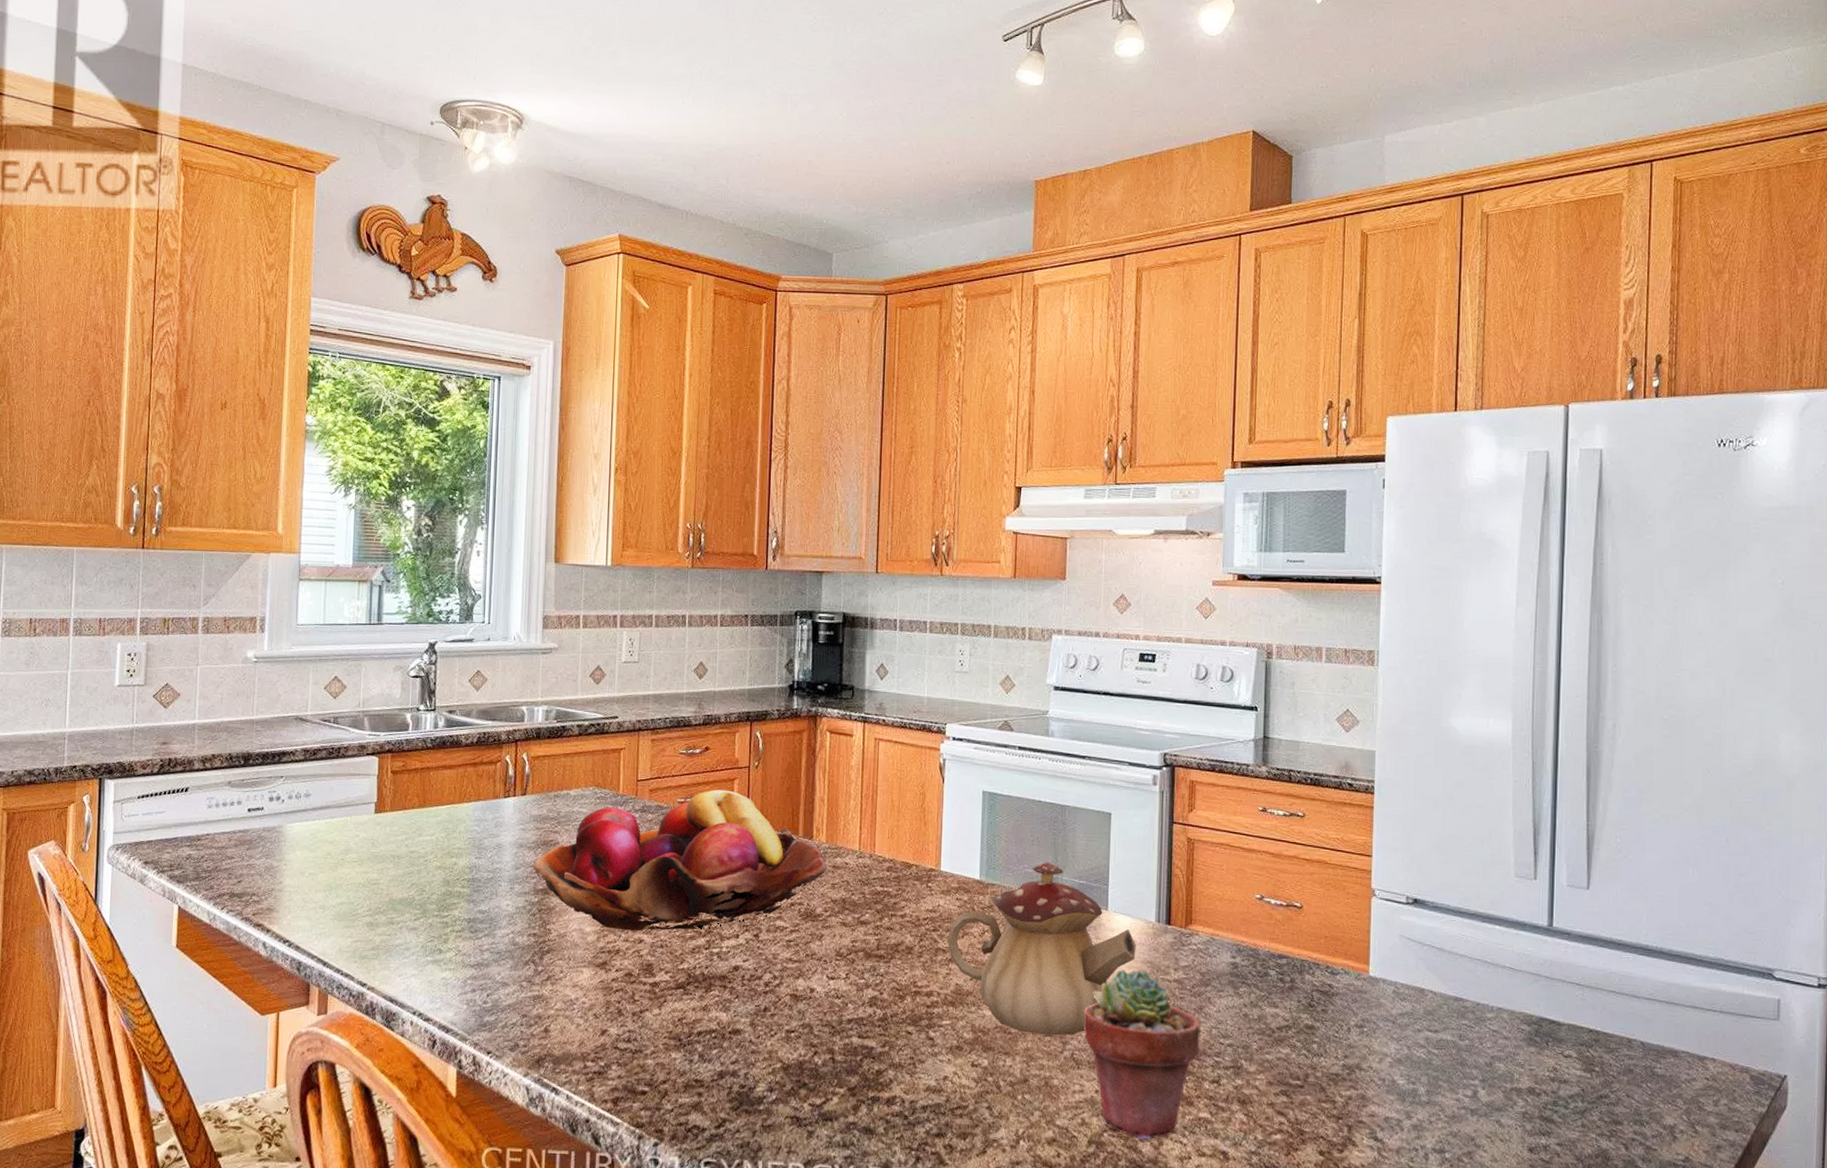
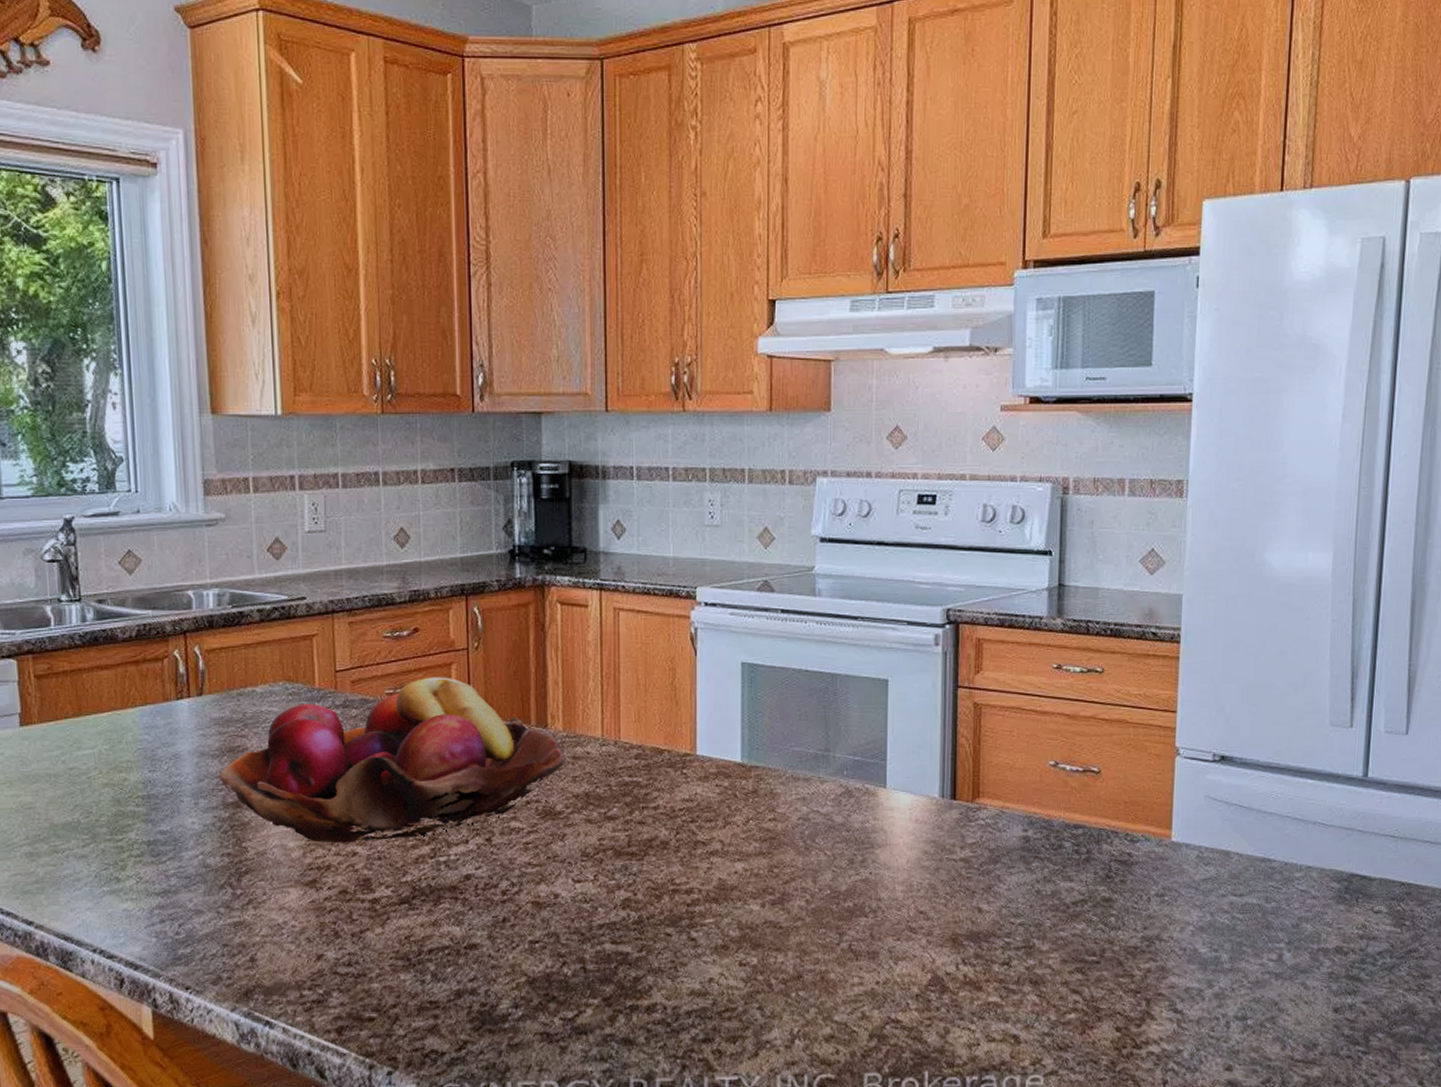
teapot: present [947,862,1136,1036] -> none [707,738,918,927]
potted succulent: present [1083,969,1201,1141] -> none [861,851,989,1031]

